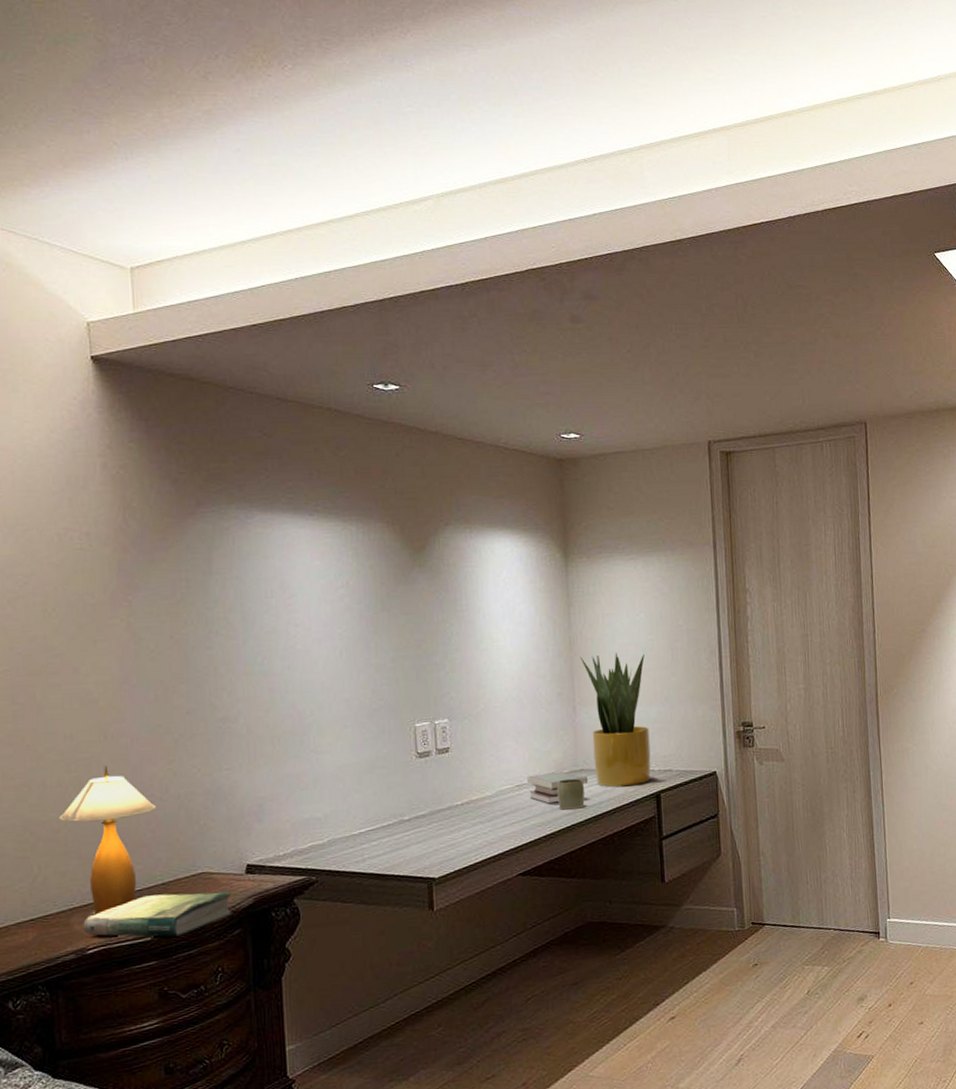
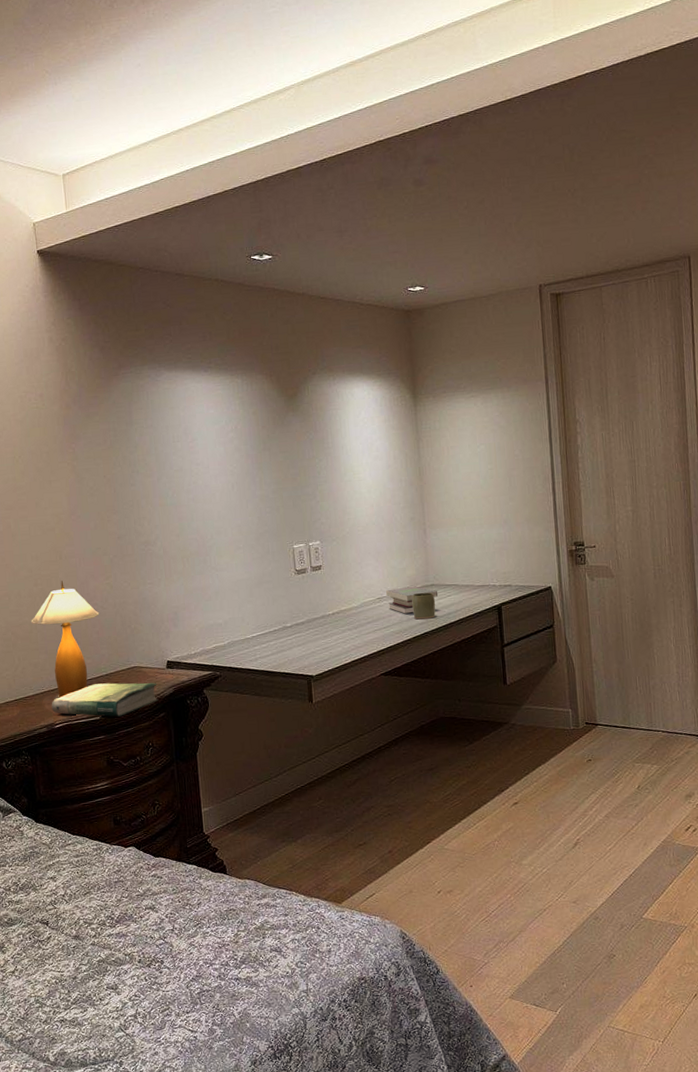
planter: present [580,652,651,787] -> none [428,480,493,600]

